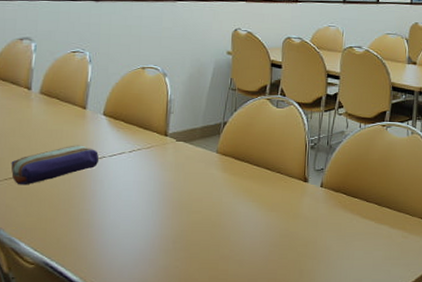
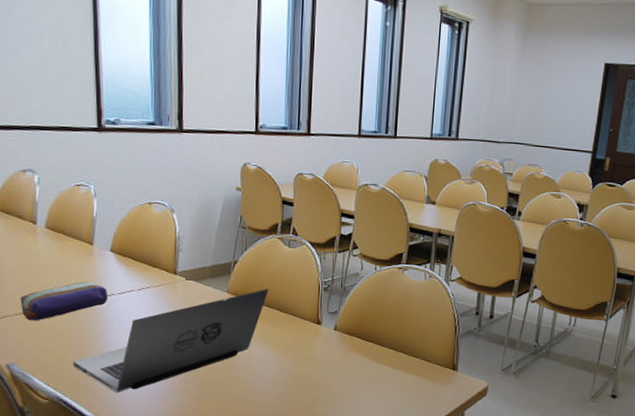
laptop: none [60,148,257,256] -> present [72,288,269,393]

